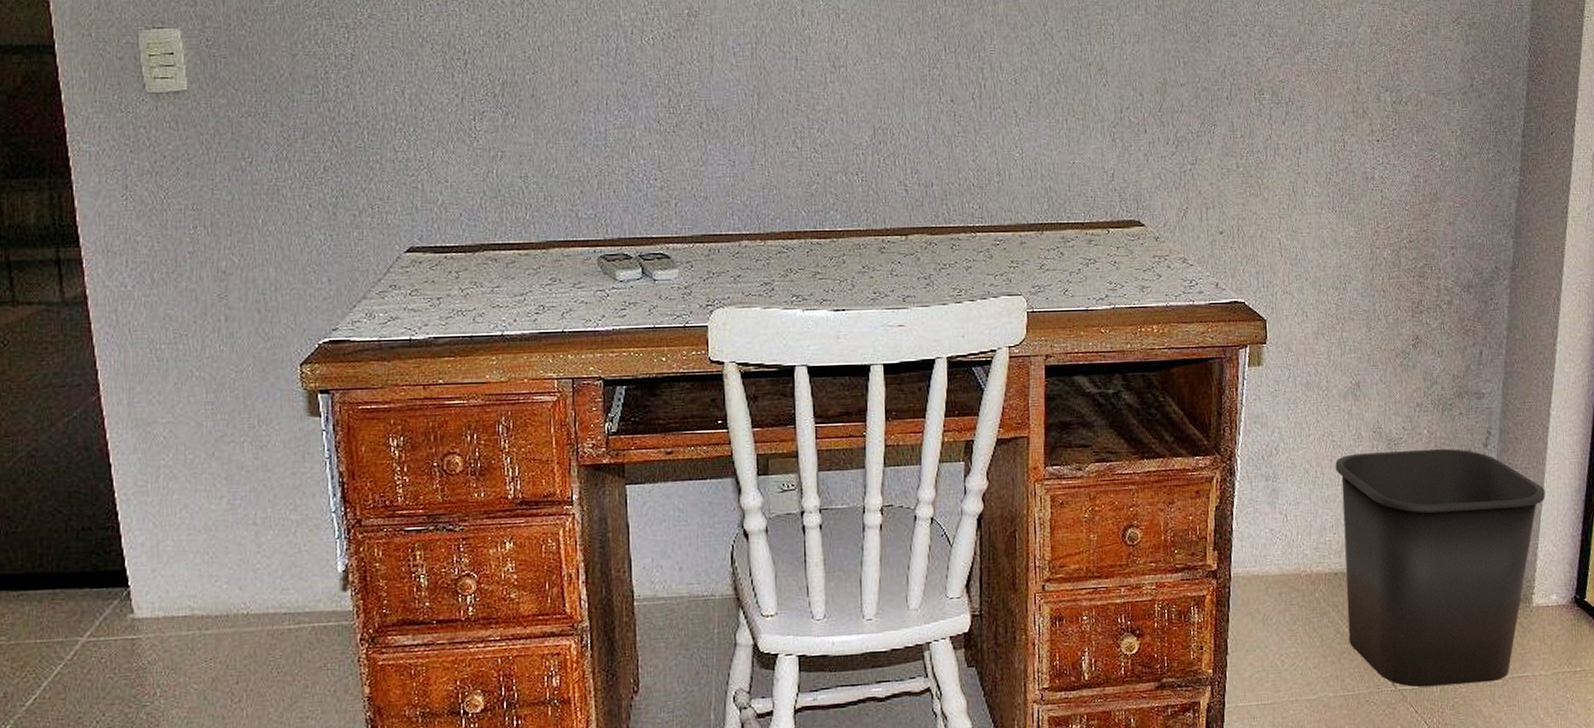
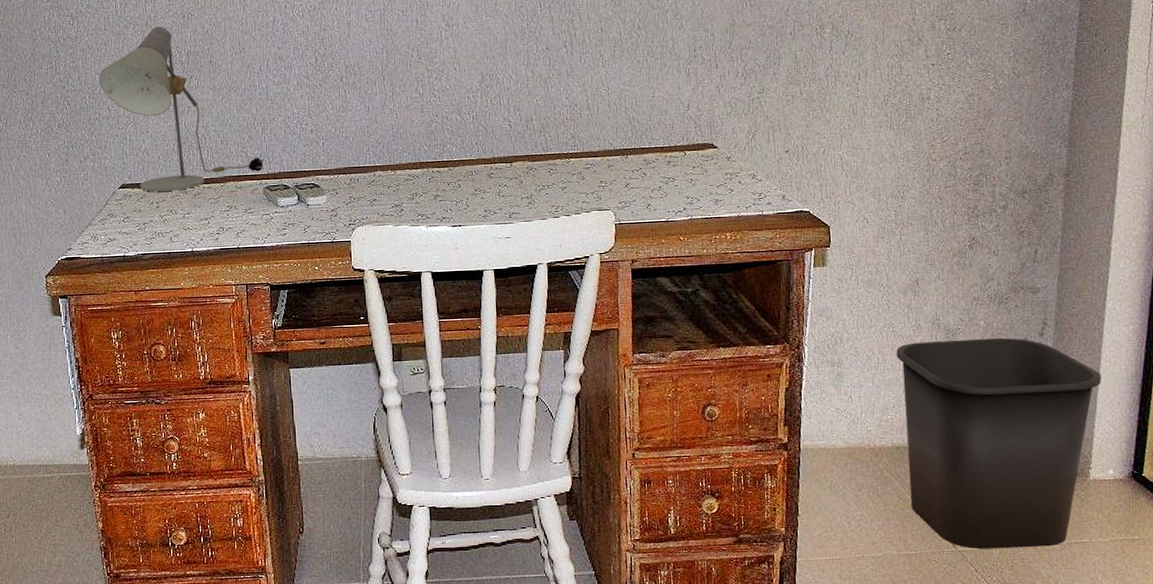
desk lamp: none [383,47,600,258] -> present [99,26,264,192]

